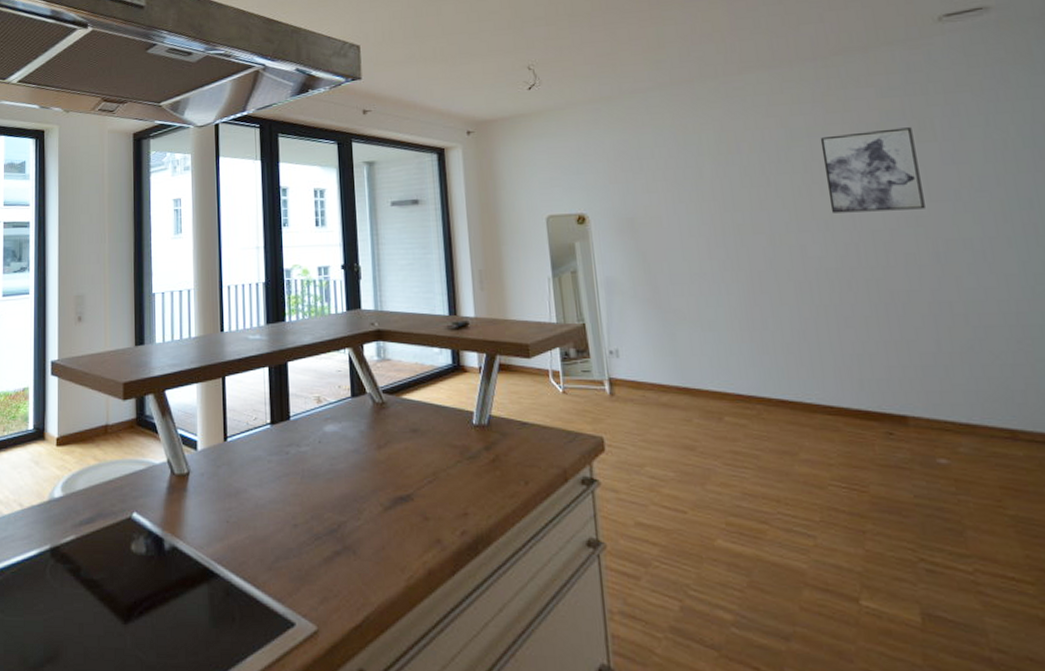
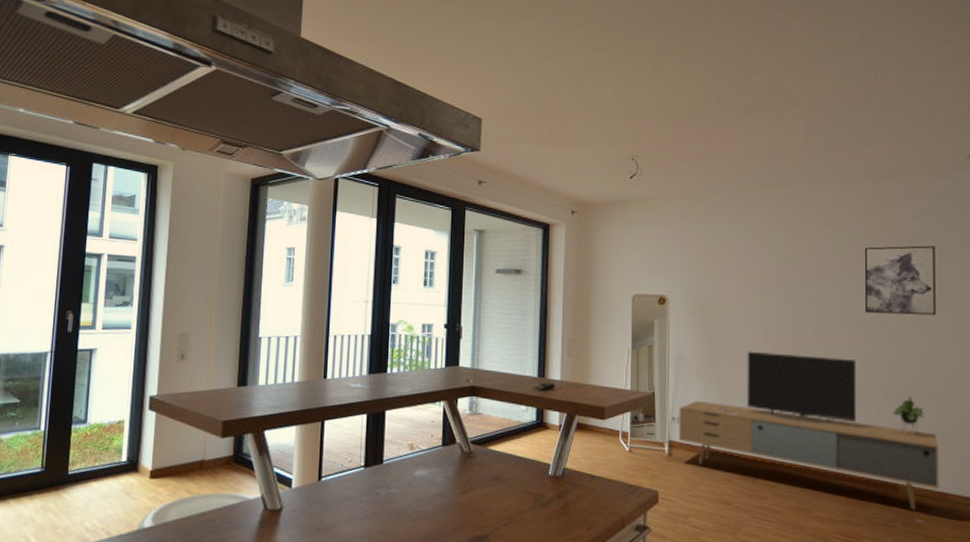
media console: none [616,268,964,447] -> present [678,351,939,510]

